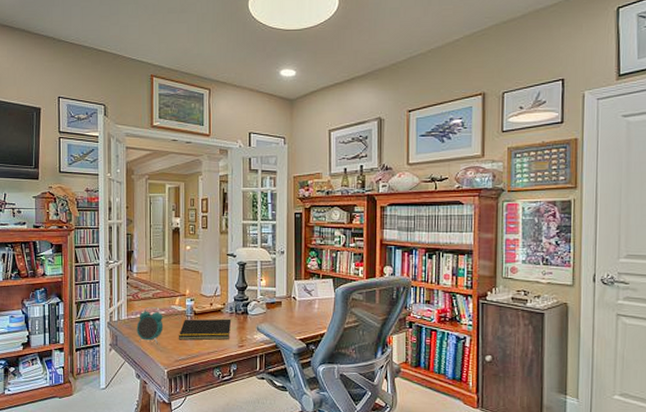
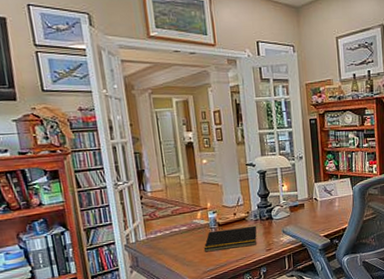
alarm clock: present [136,306,164,343] -> none [157,223,187,261]

